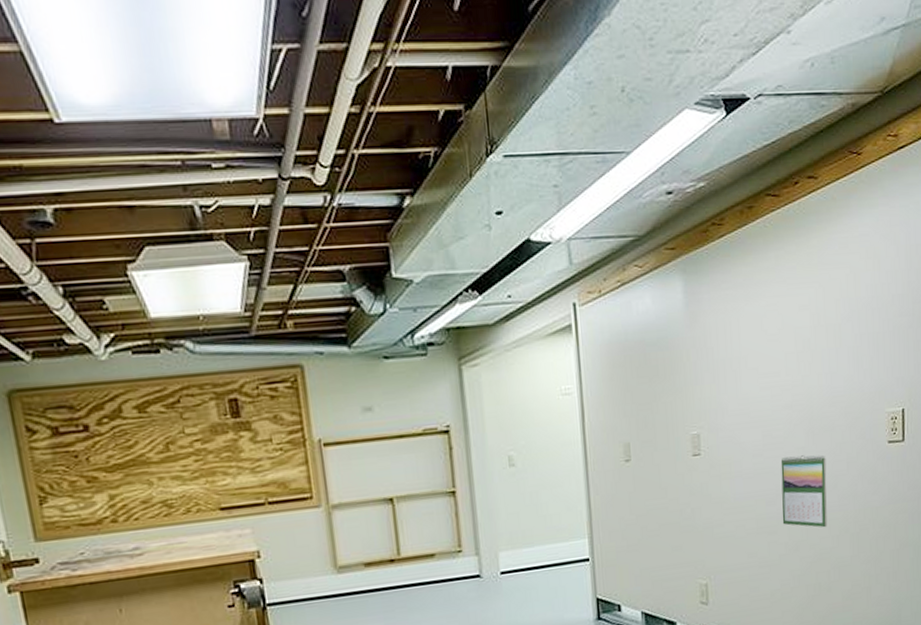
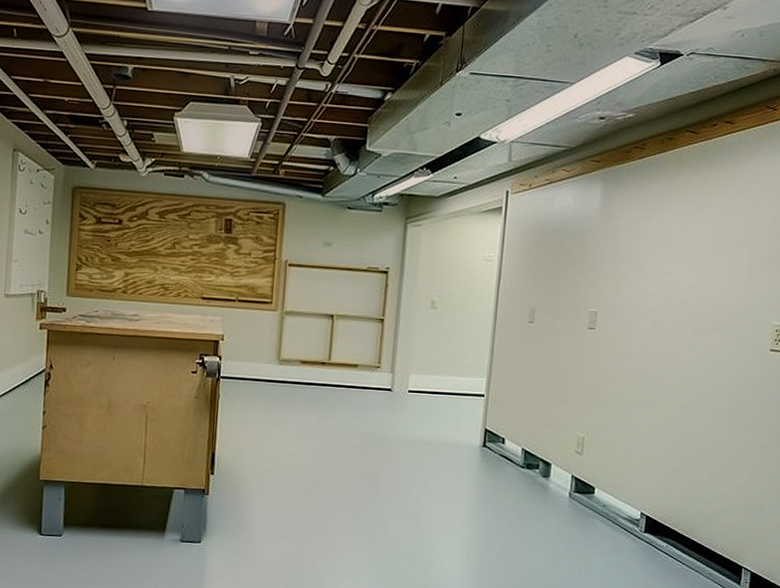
calendar: present [780,455,827,528] -> none [660,345,709,412]

